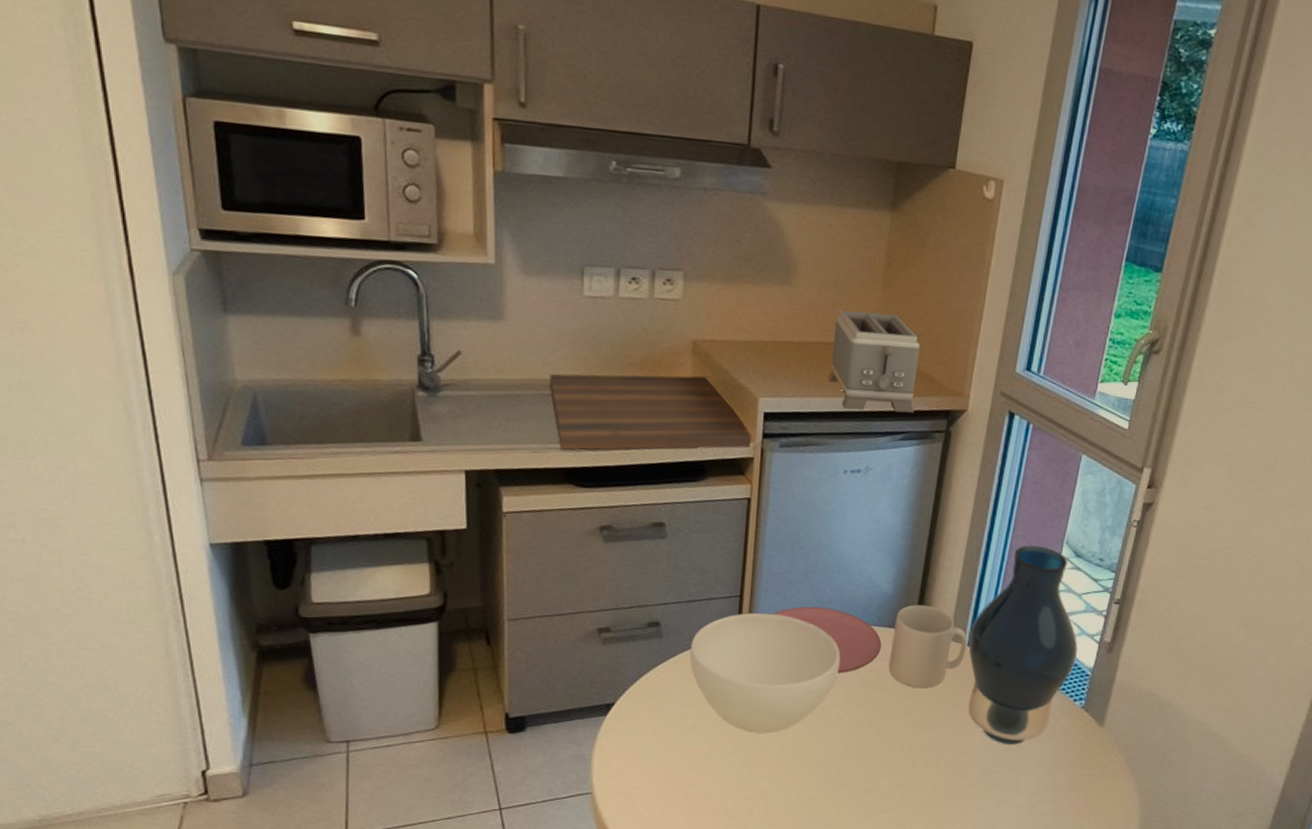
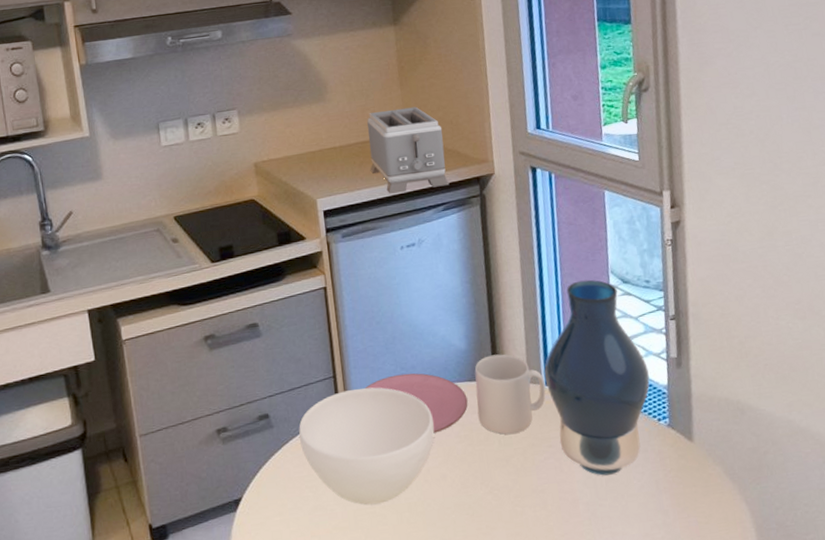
cutting board: present [549,374,751,450] -> none [144,190,317,277]

